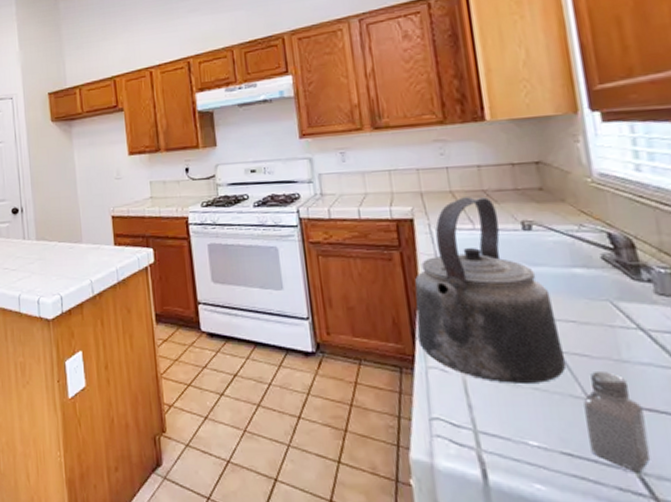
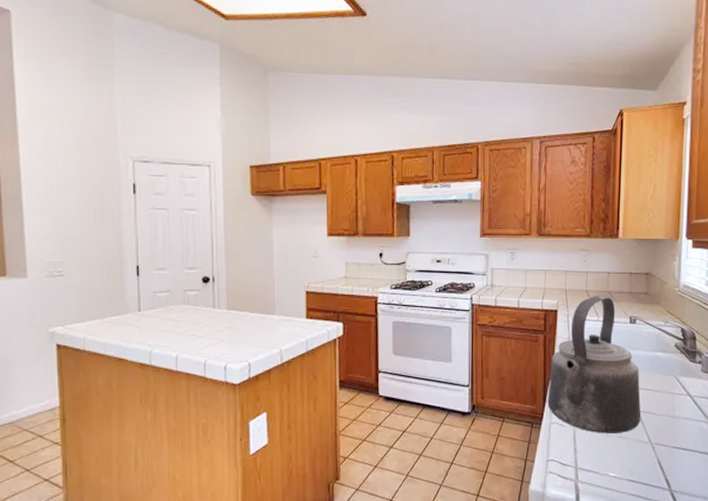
saltshaker: present [583,372,651,471] -> none [646,424,681,490]

